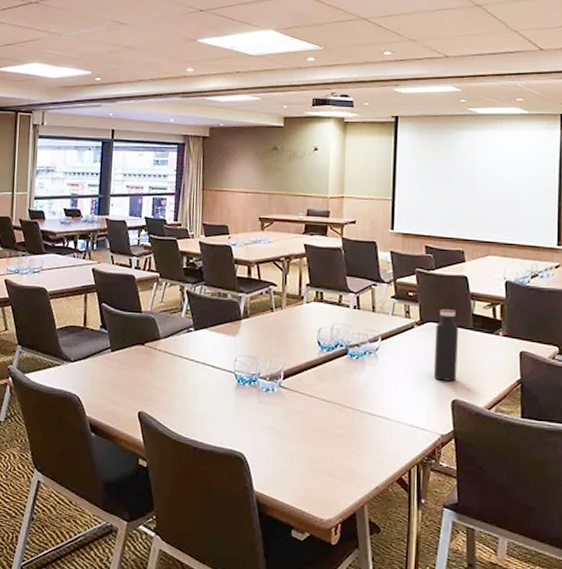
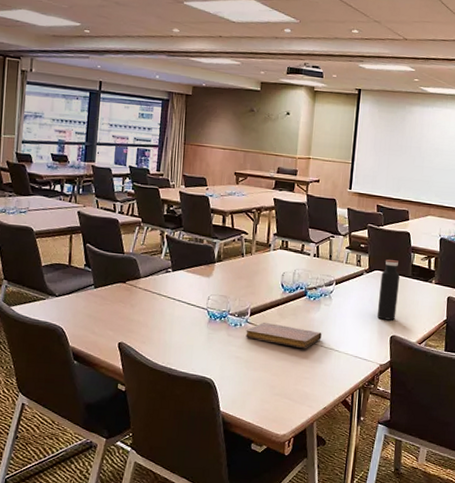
notebook: none [279,387,368,417] -> present [245,323,322,349]

